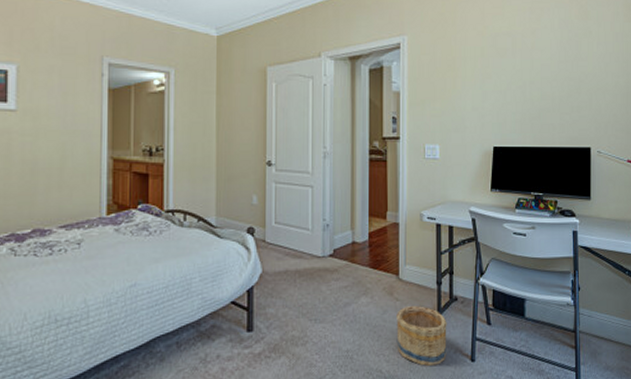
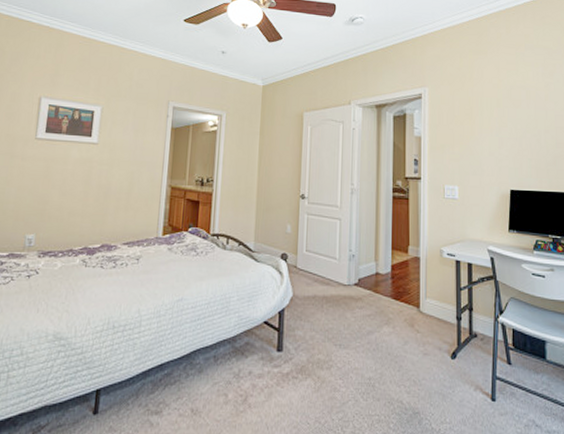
basket: present [396,306,447,366] -> none [417,339,467,401]

